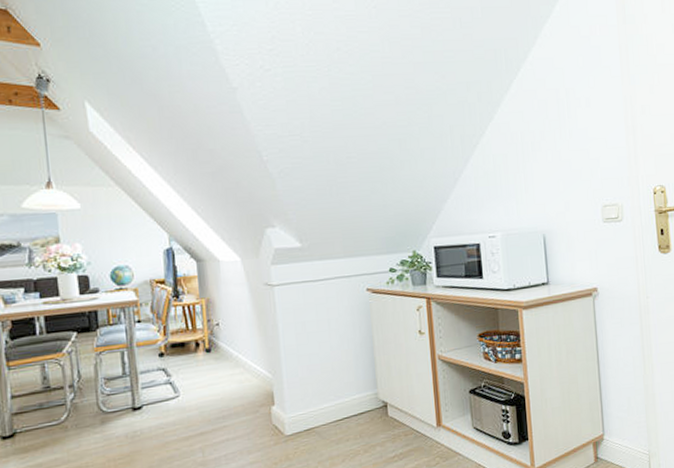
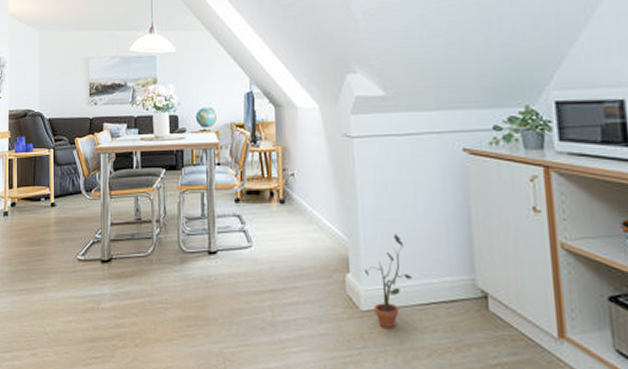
potted plant: none [287,365,329,446] -> present [364,233,413,328]

